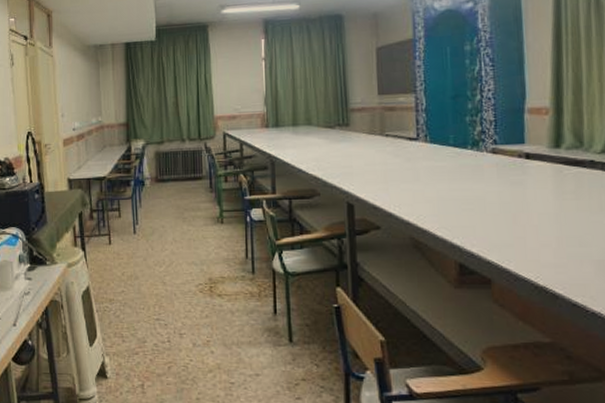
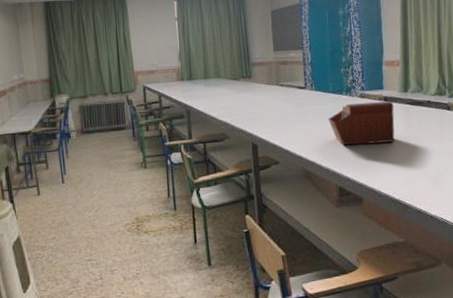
sewing box: none [446,159,540,213] -> present [328,101,395,146]

